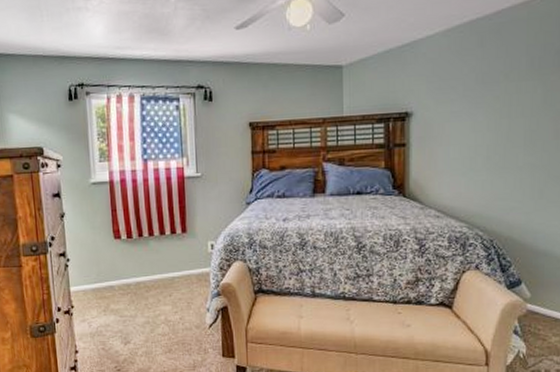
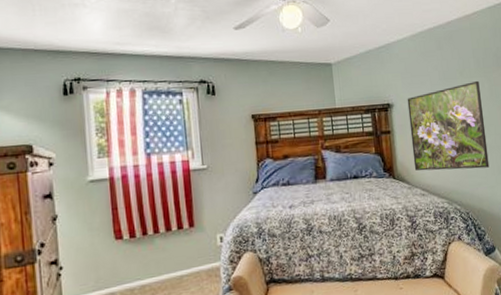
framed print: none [430,84,530,191] -> present [407,80,490,171]

